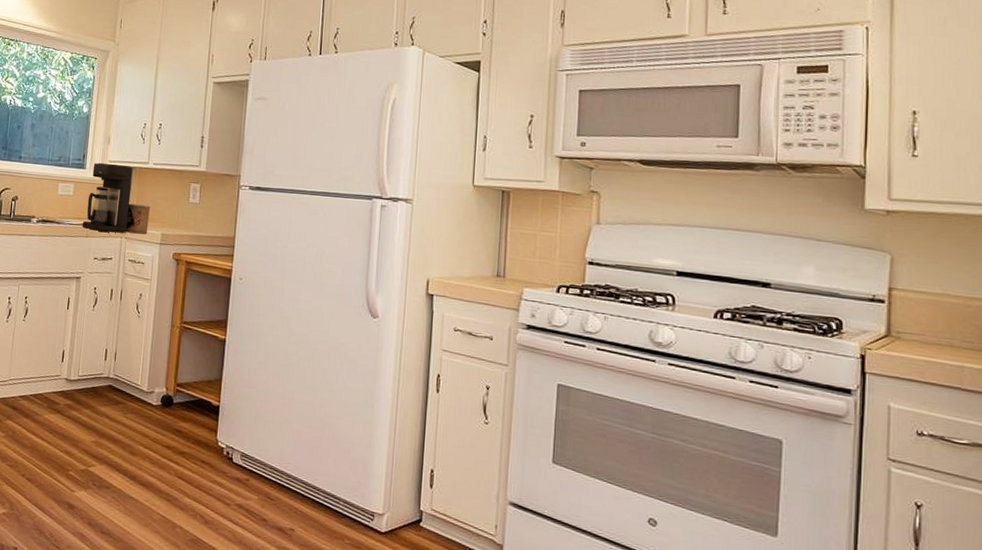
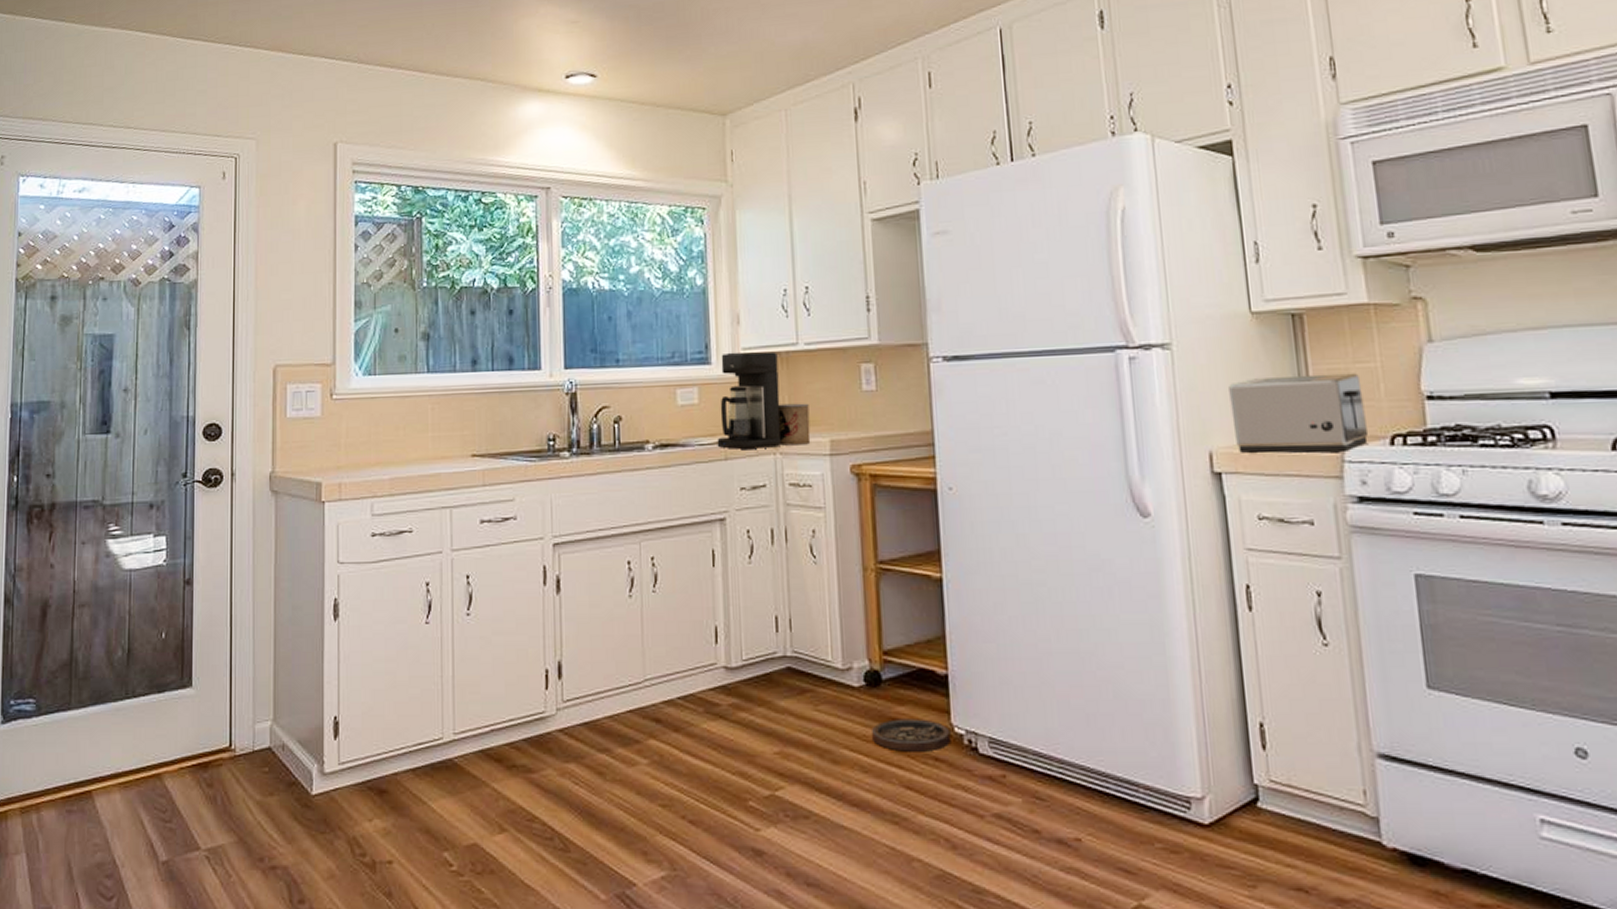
pet bowl: none [161,430,216,456] -> present [872,719,951,752]
toaster: none [447,232,544,293] -> present [1229,373,1369,454]

